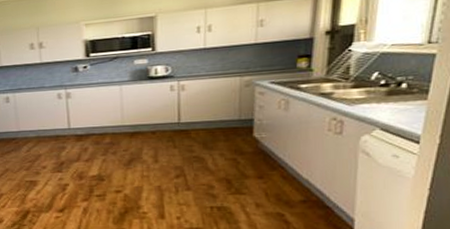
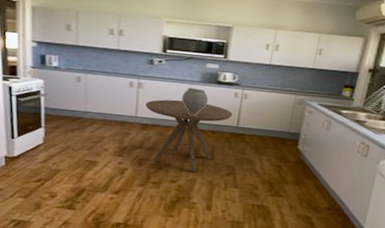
dining table: none [76,103,172,179] -> present [145,99,233,172]
ceramic pot: none [113,88,143,119] -> present [181,87,209,116]

